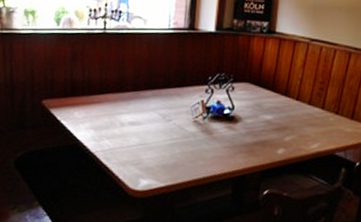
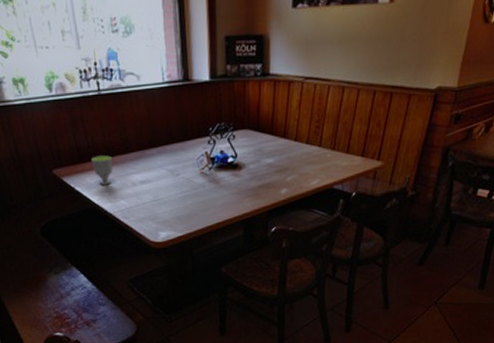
cup: none [83,91,105,122] -> present [91,155,113,185]

